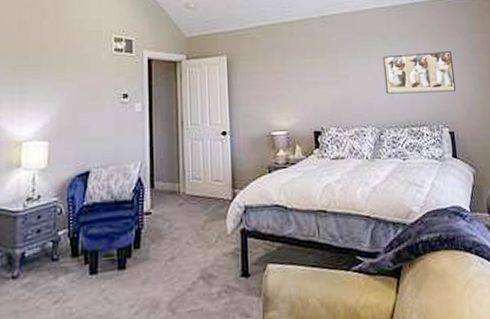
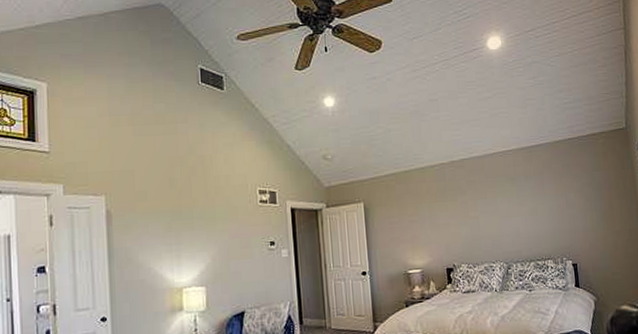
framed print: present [382,50,457,94] -> none [509,188,580,232]

